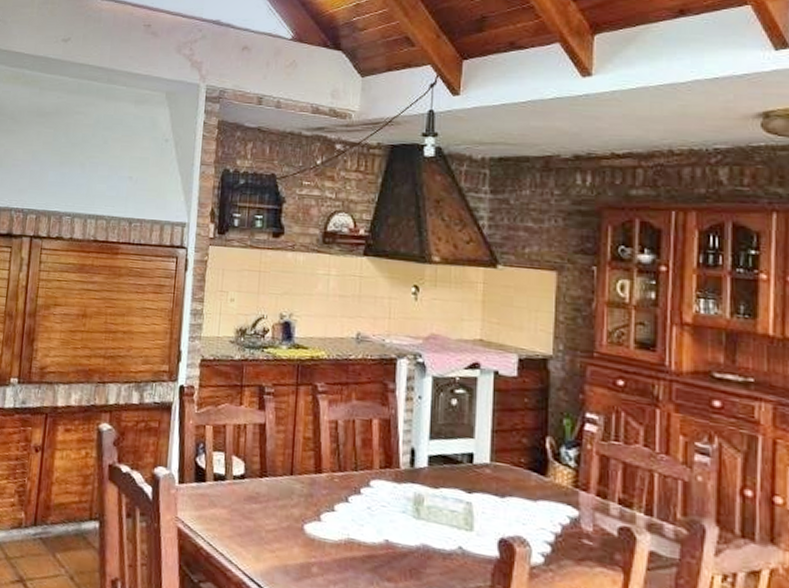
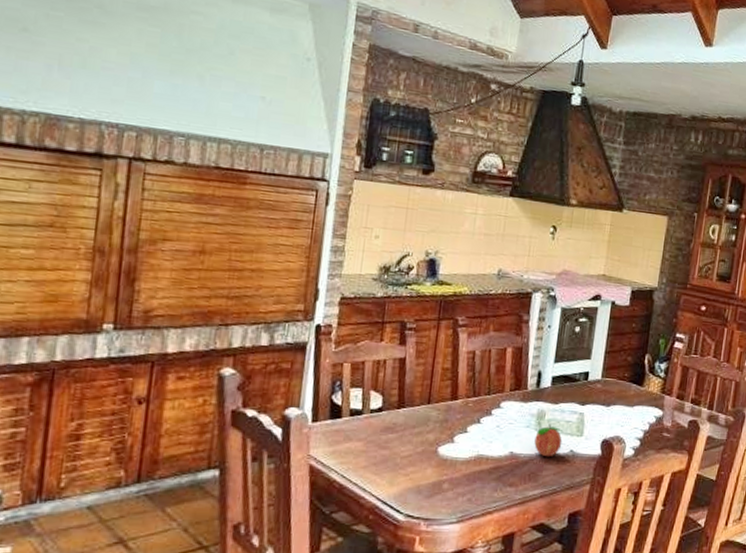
fruit: none [413,511,448,552] -> present [534,424,564,456]

